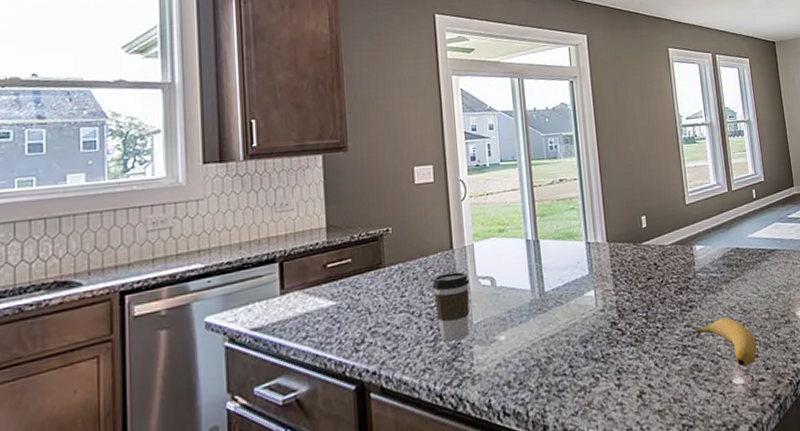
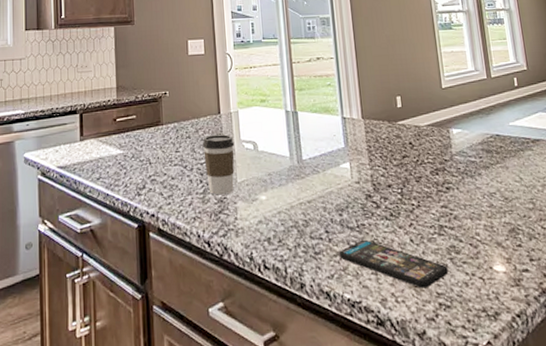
smartphone: none [583,369,691,413] -> present [339,239,449,289]
banana: present [694,317,757,367] -> none [451,202,520,255]

